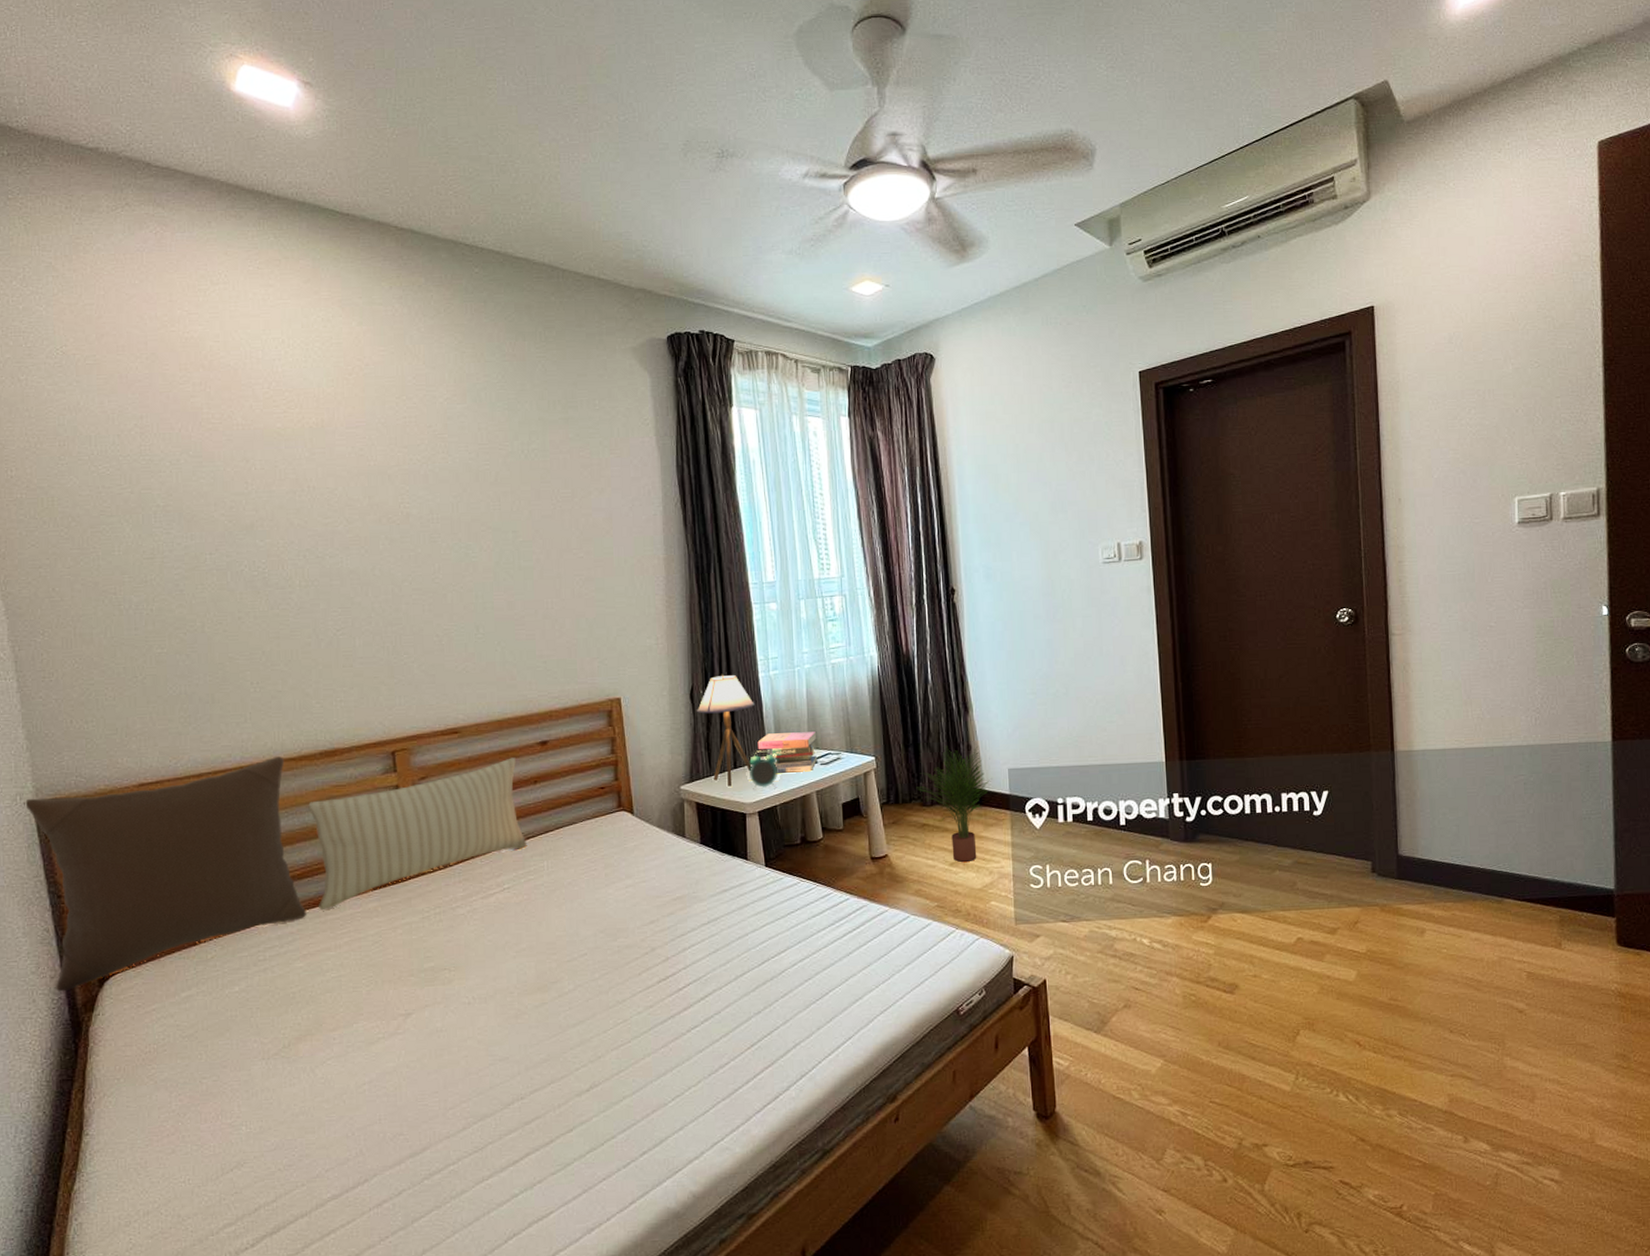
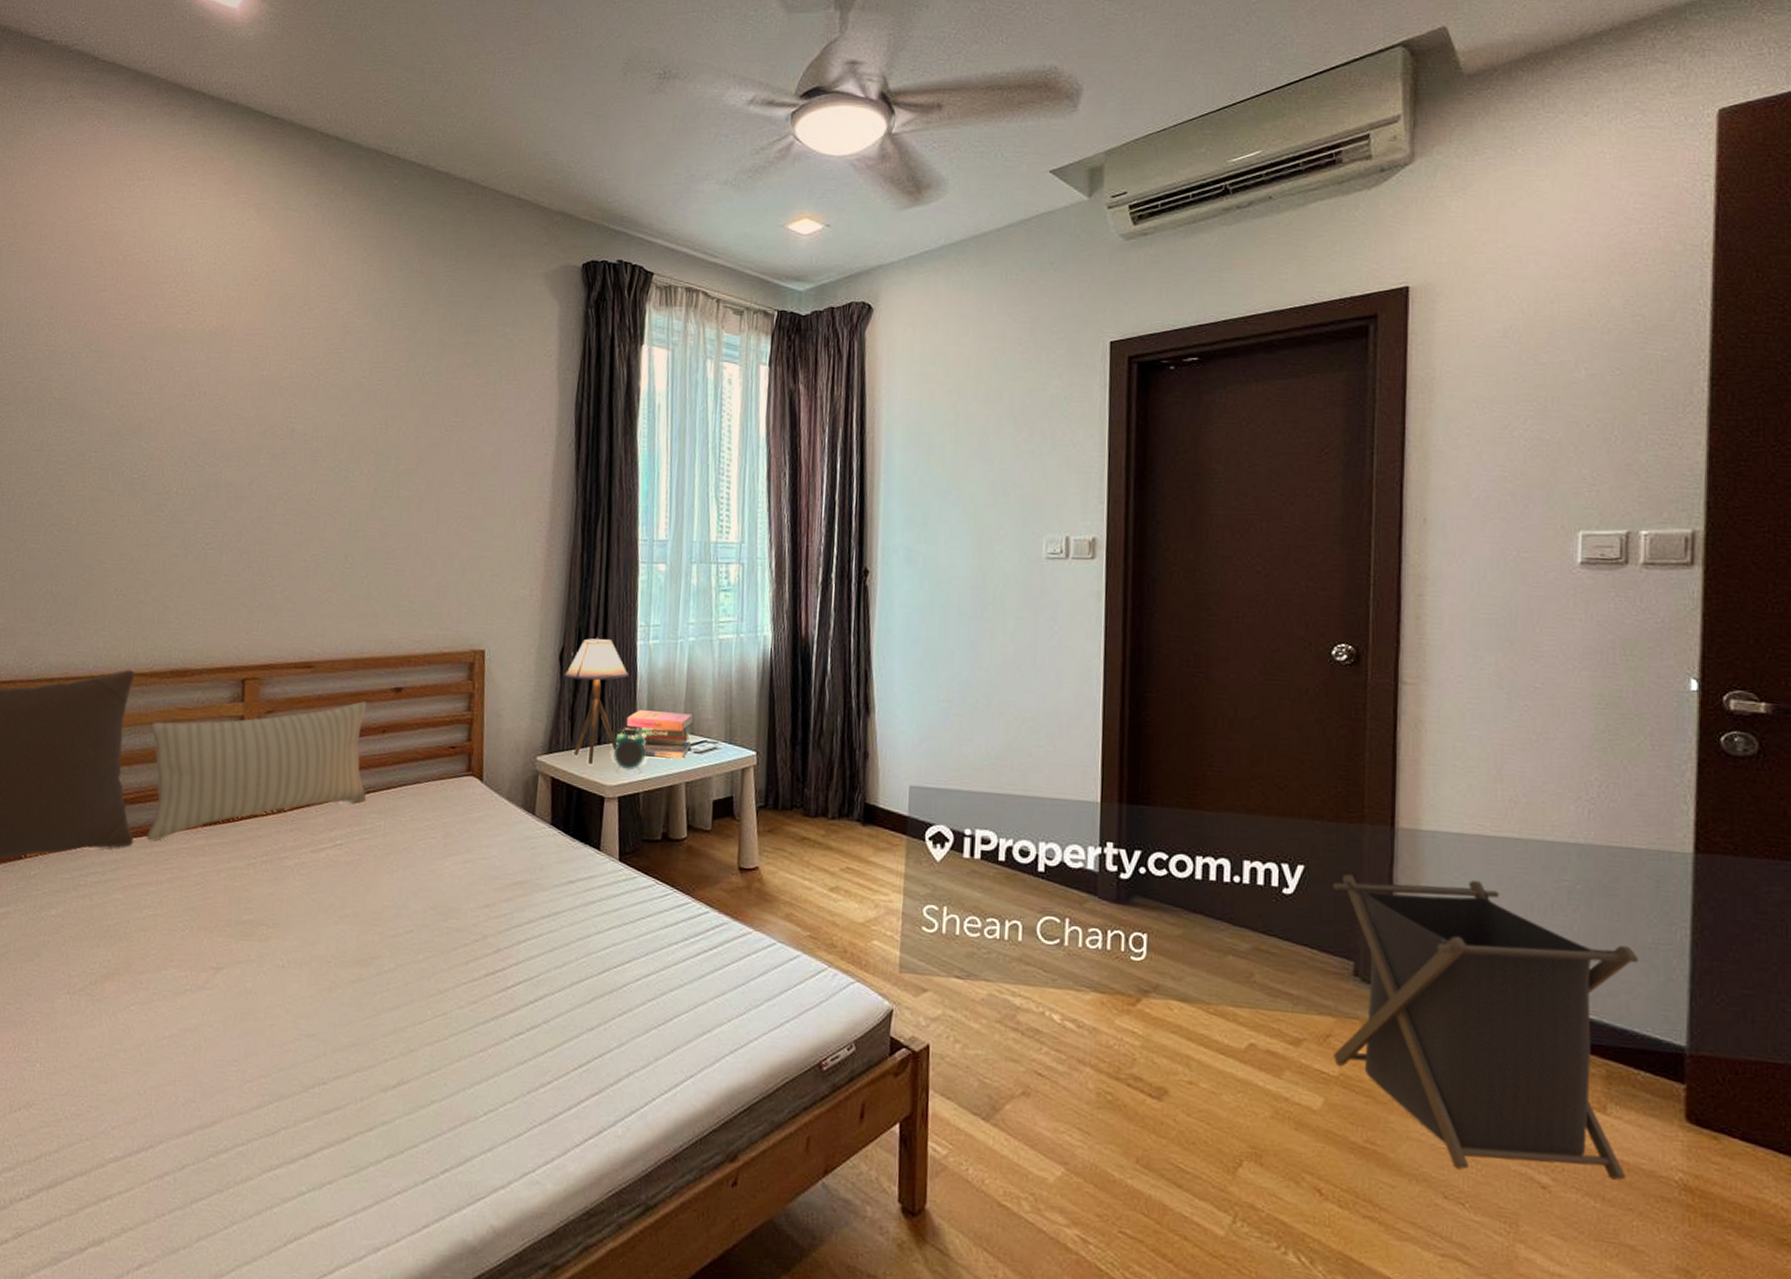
potted plant: present [916,745,992,862] -> none [799,749,890,889]
laundry basket: none [1351,784,1578,1008] -> present [1333,874,1640,1181]

